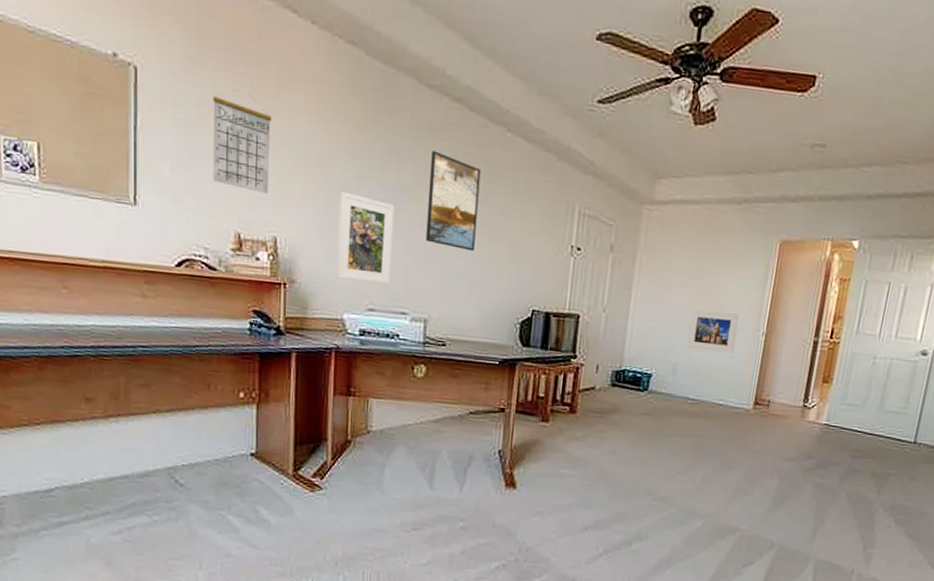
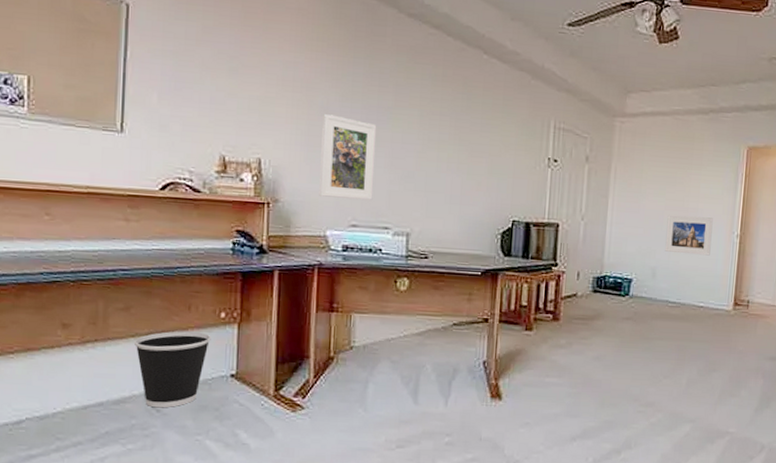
wastebasket: none [155,409,231,483] -> present [133,331,211,408]
calendar: present [213,90,273,193] -> none [200,23,259,117]
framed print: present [425,150,481,252] -> none [407,73,459,166]

